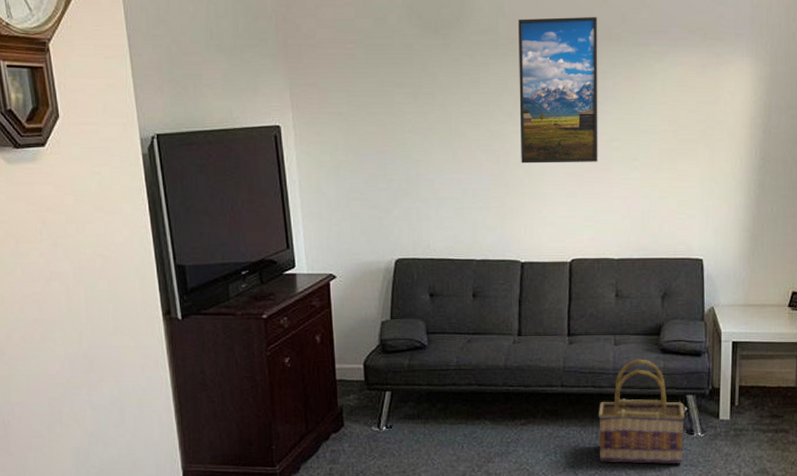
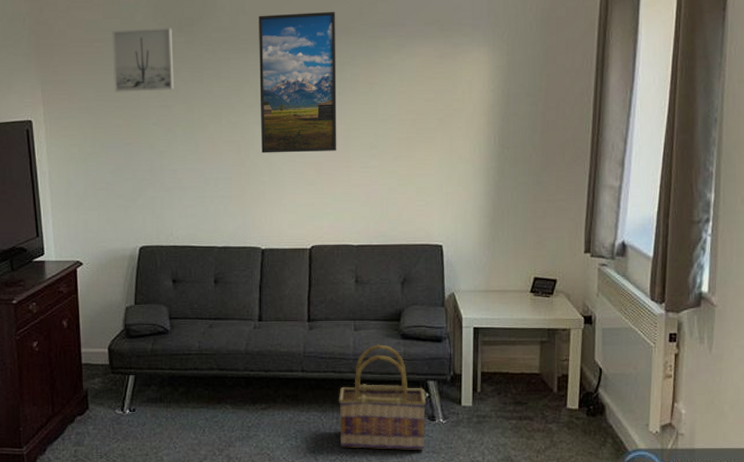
wall art: none [364,30,430,97] -> present [112,28,174,92]

